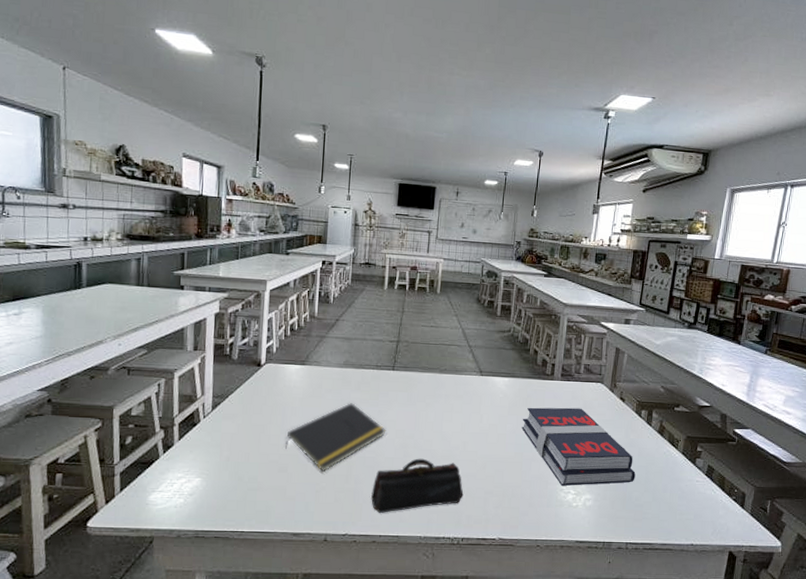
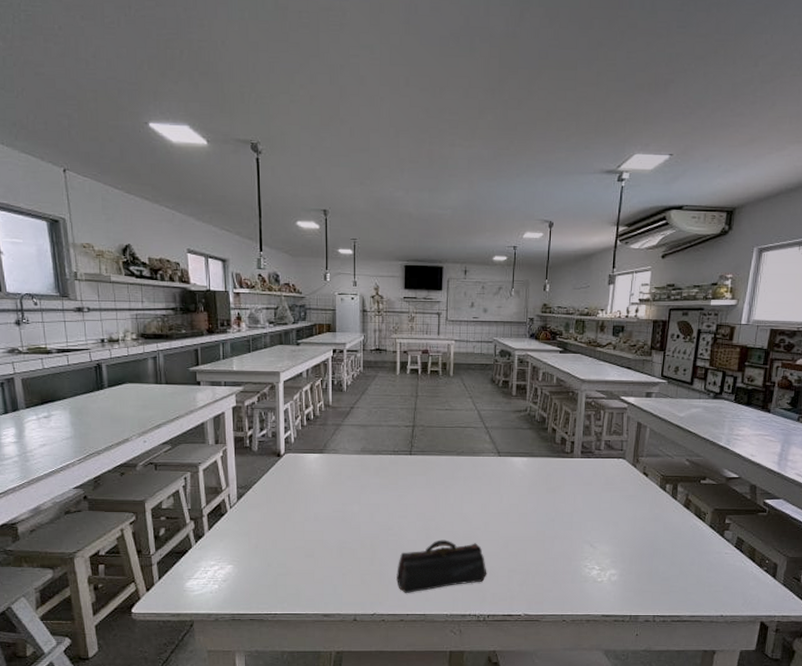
notepad: present [284,403,386,473] -> none [309,488,407,556]
book: present [521,407,636,486] -> none [542,485,661,562]

